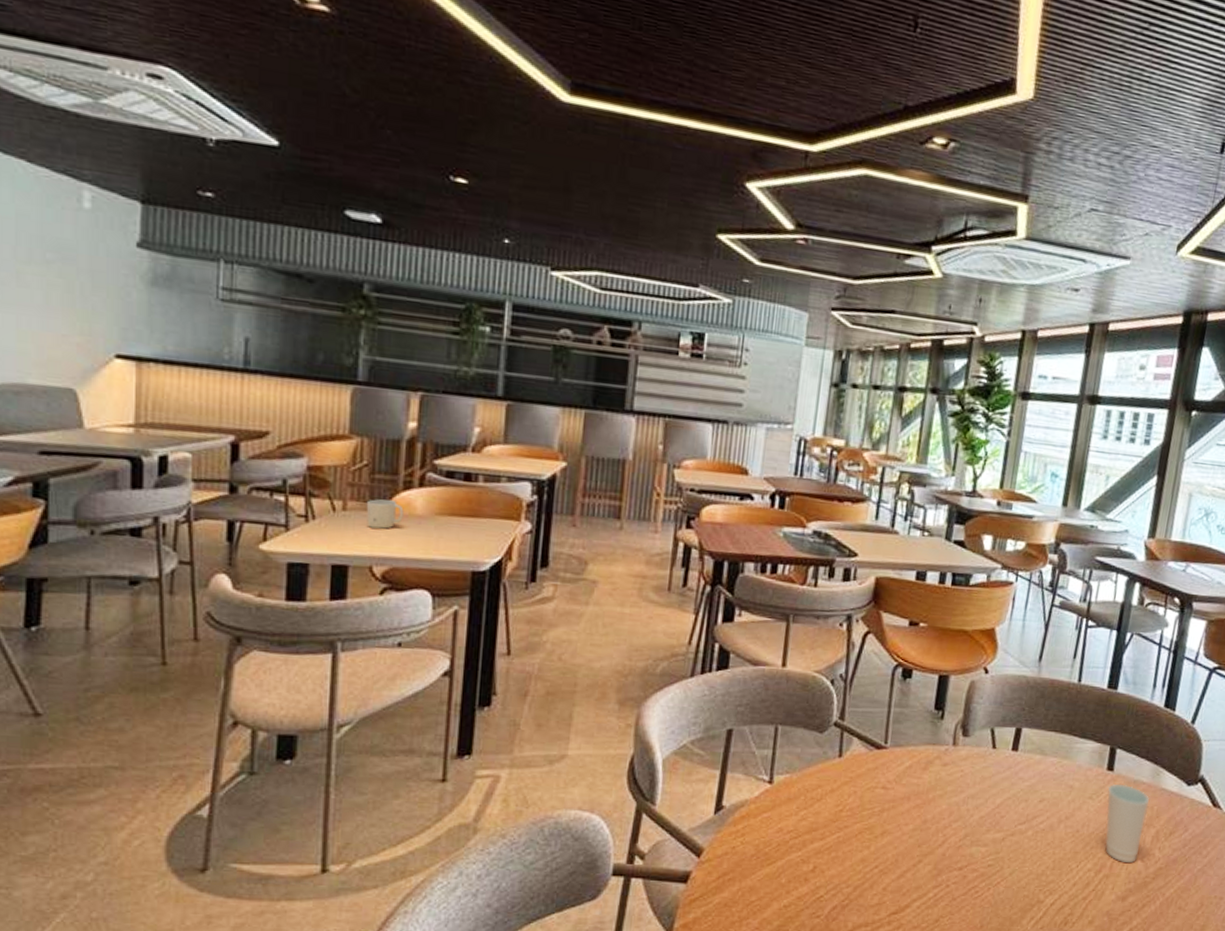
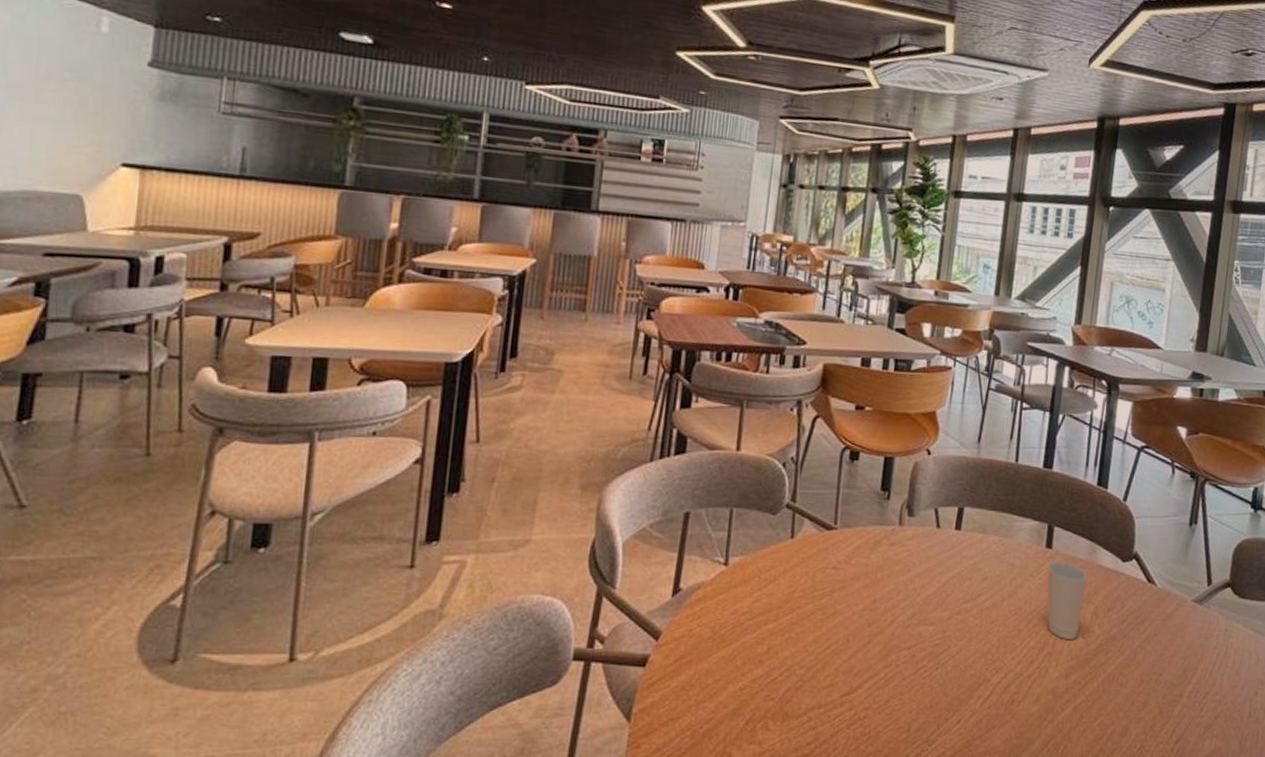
mug: present [366,499,404,529] -> none [347,295,383,323]

